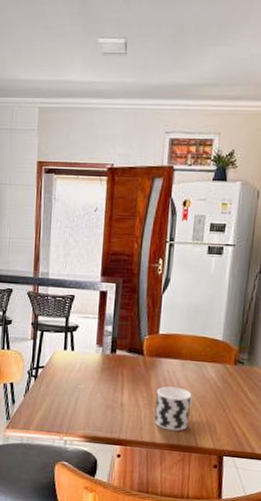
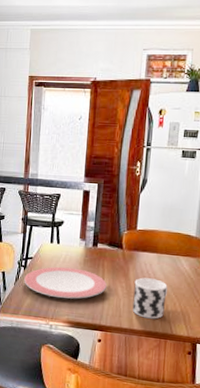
plate: none [35,376,126,412] -> present [24,266,107,299]

